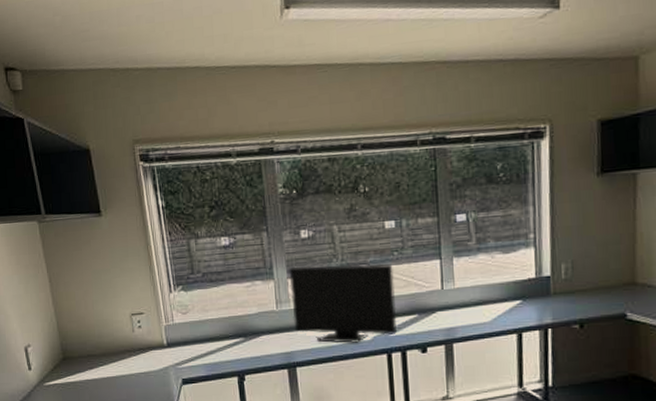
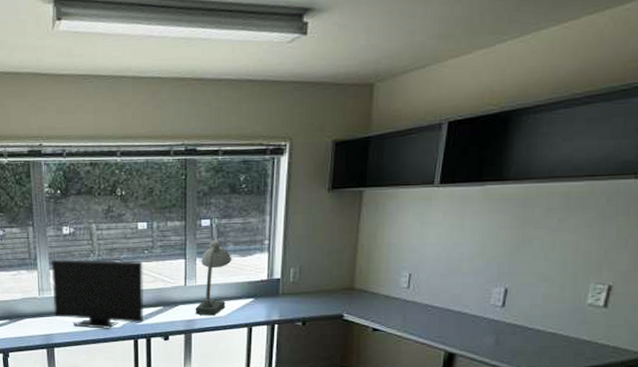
desk lamp: none [455,236,494,322] -> present [195,240,232,316]

